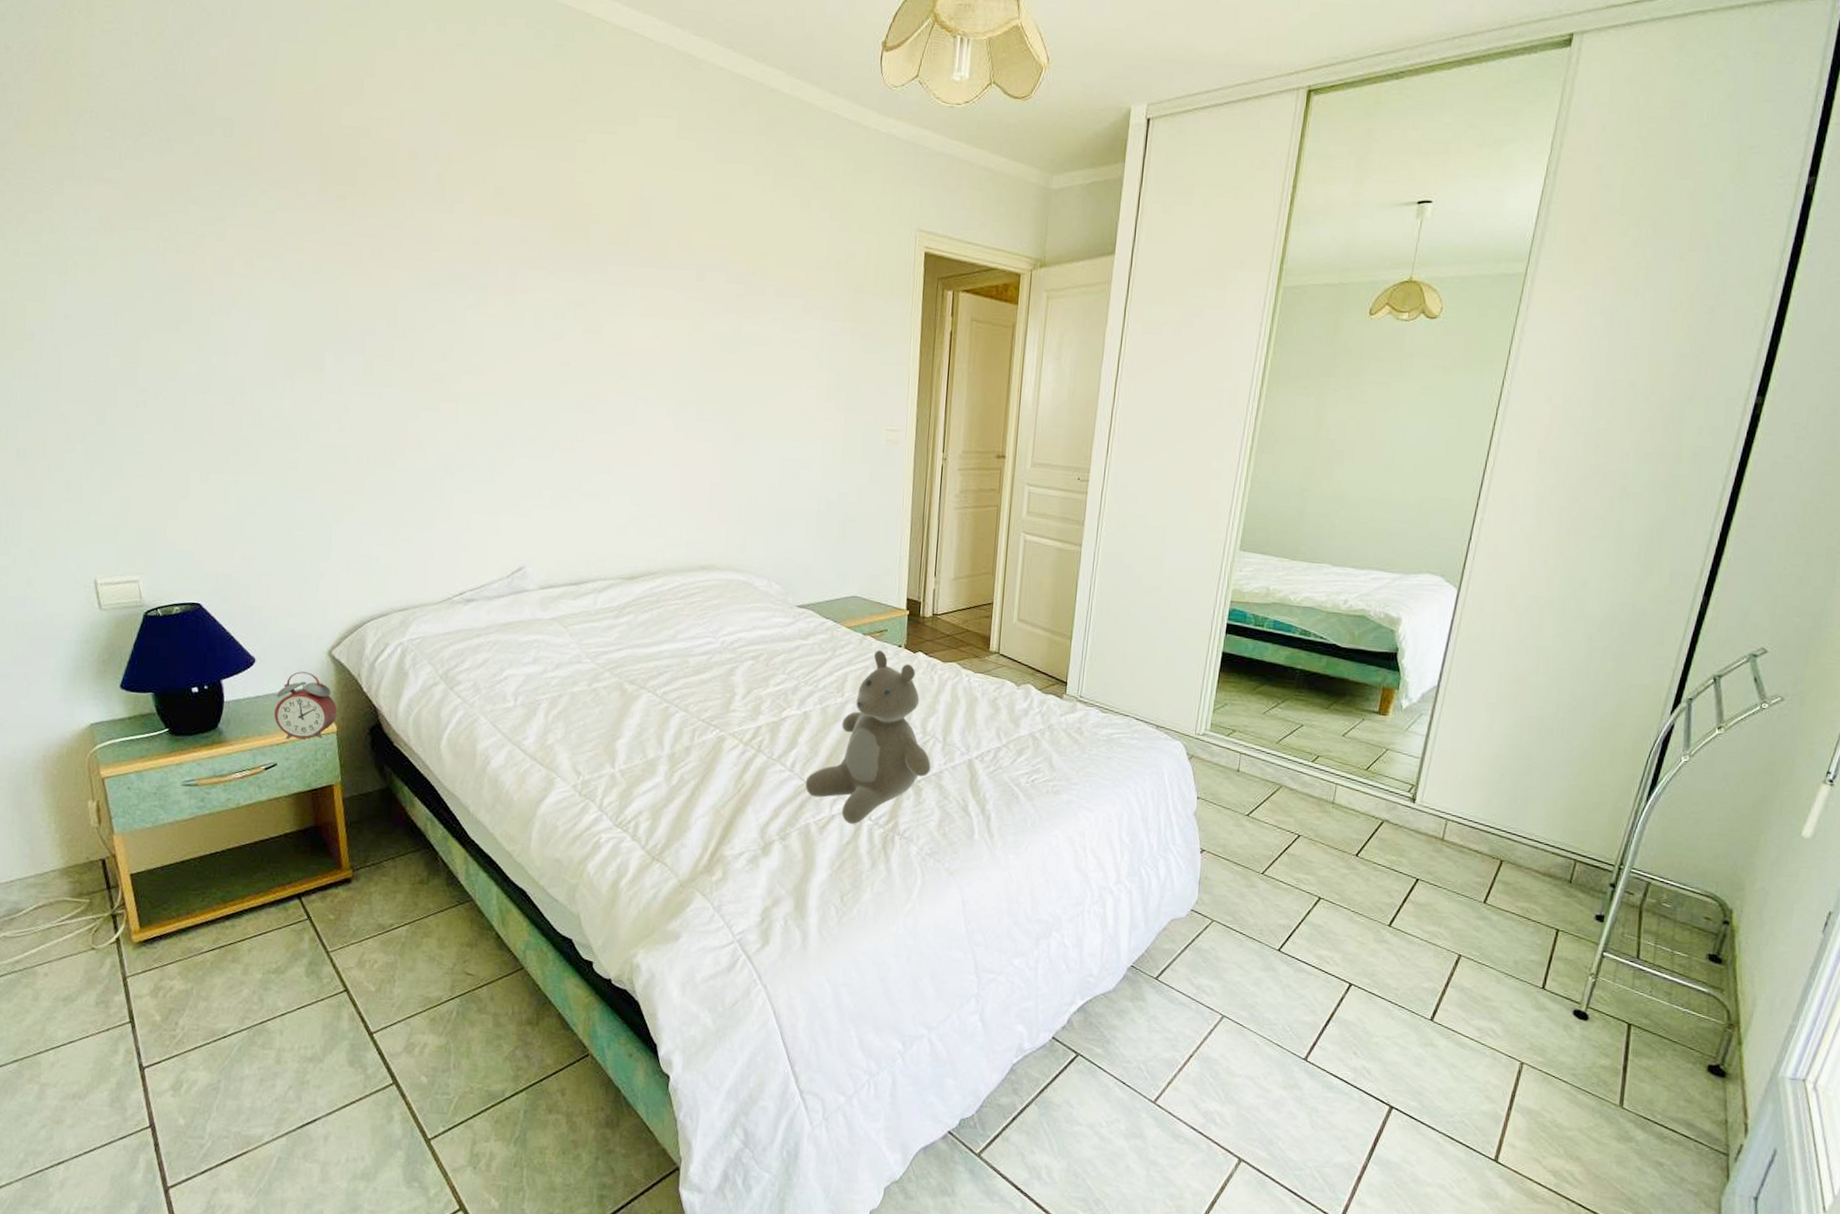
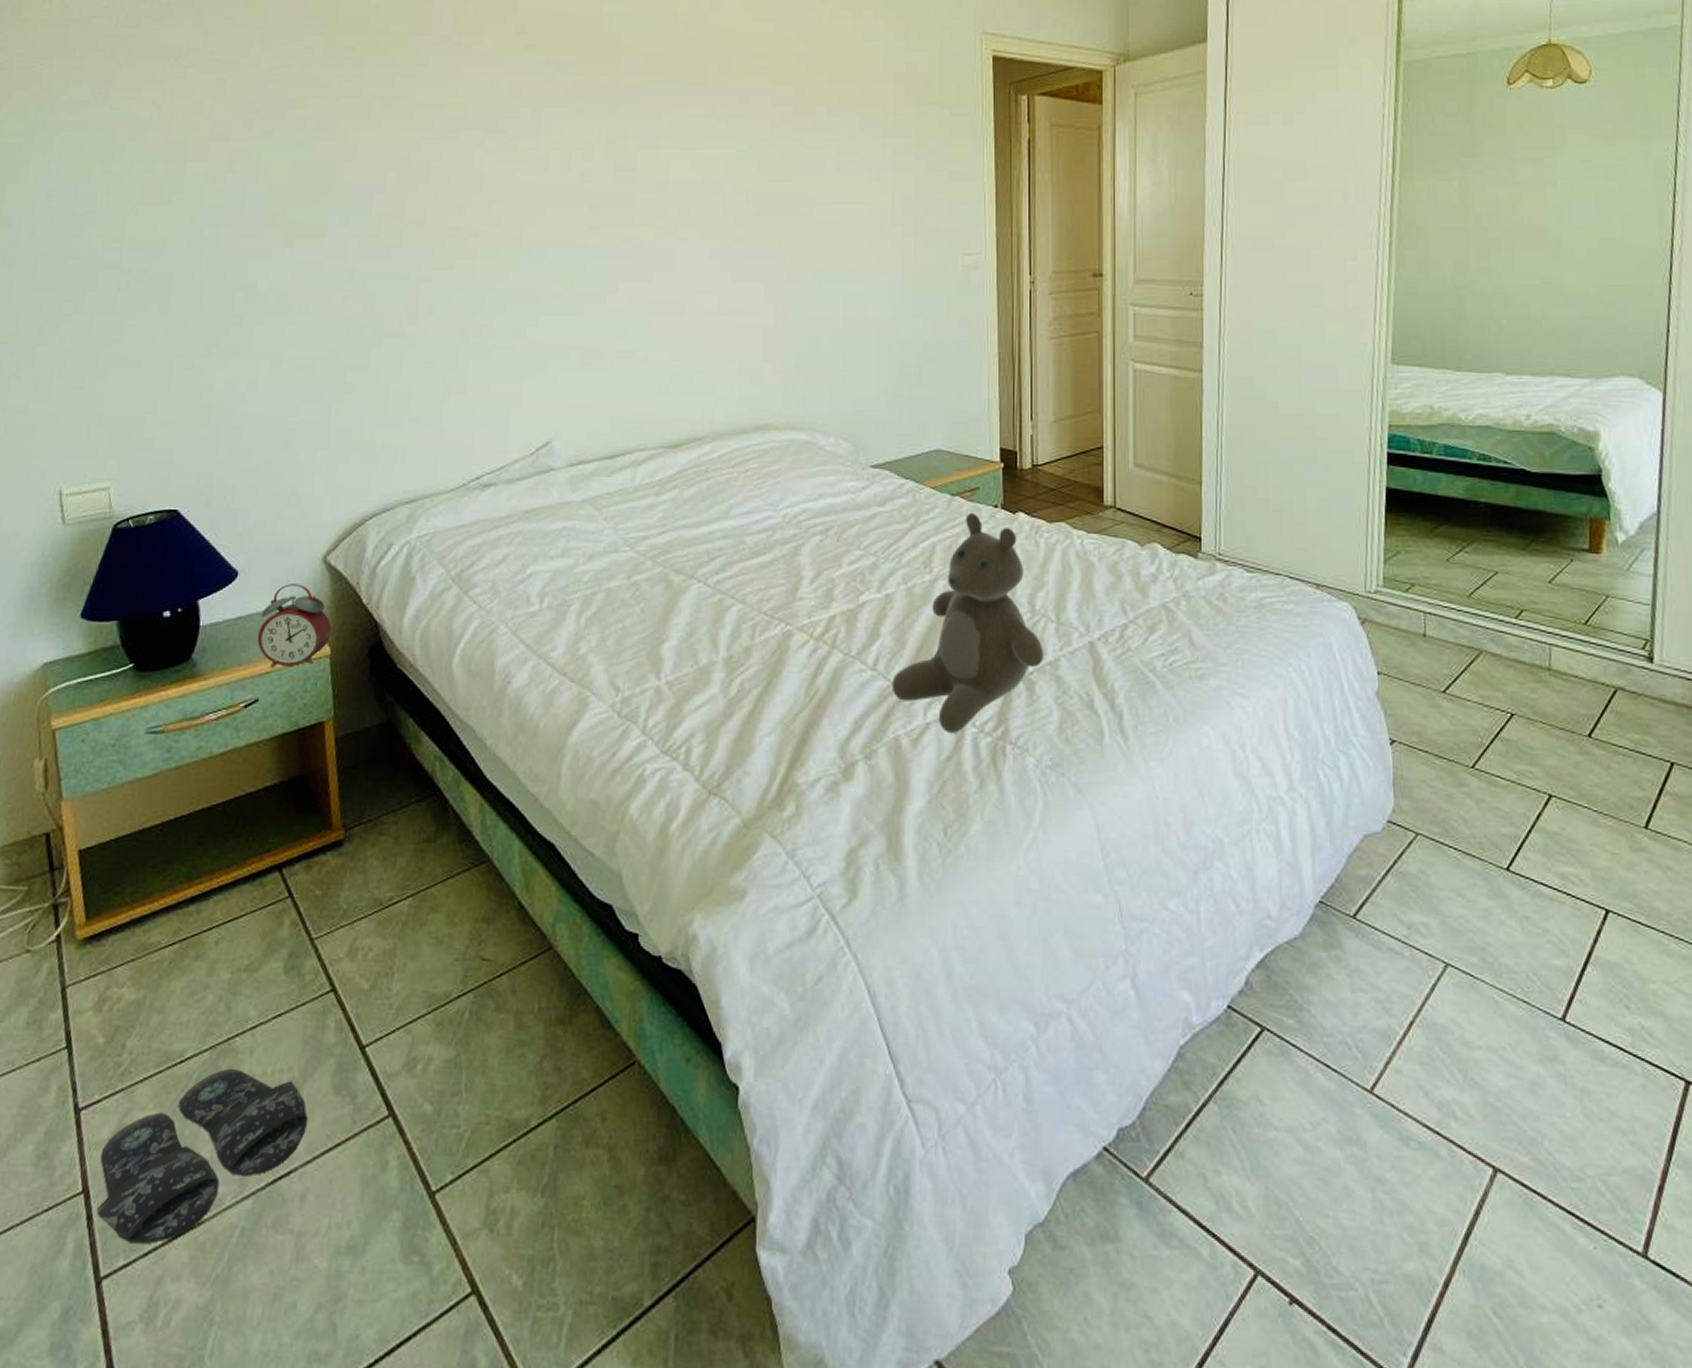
slippers: none [161,1043,329,1165] -> present [96,1068,309,1245]

